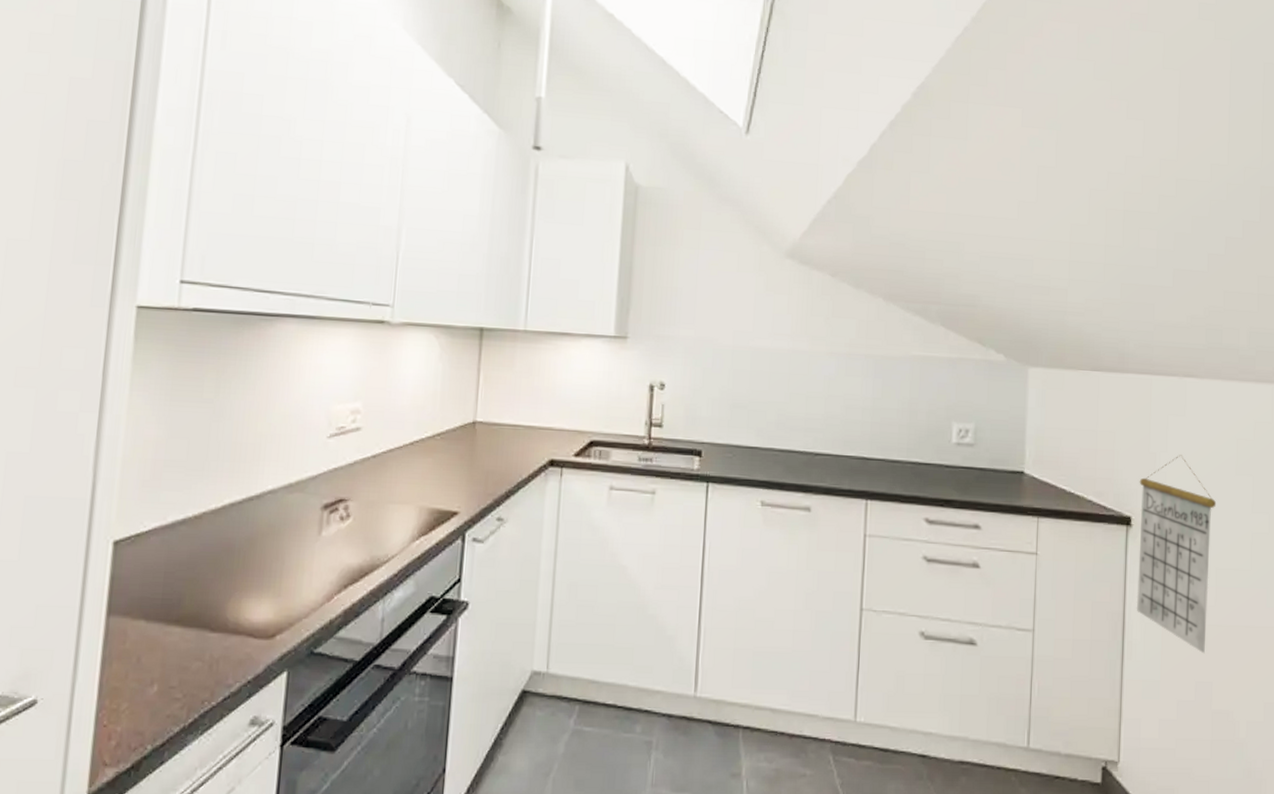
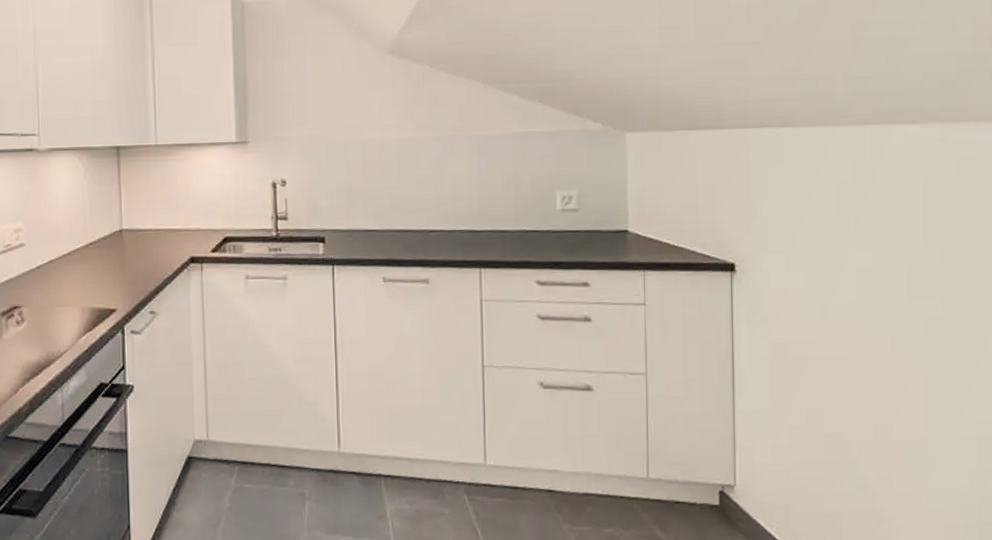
calendar: present [1136,455,1217,654] -> none [741,201,819,384]

